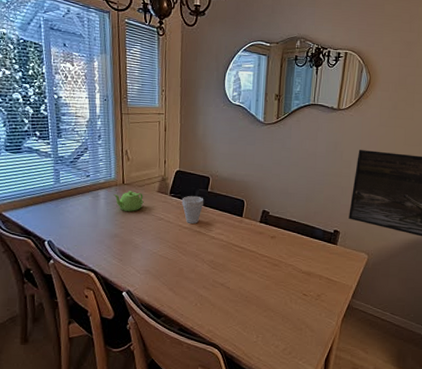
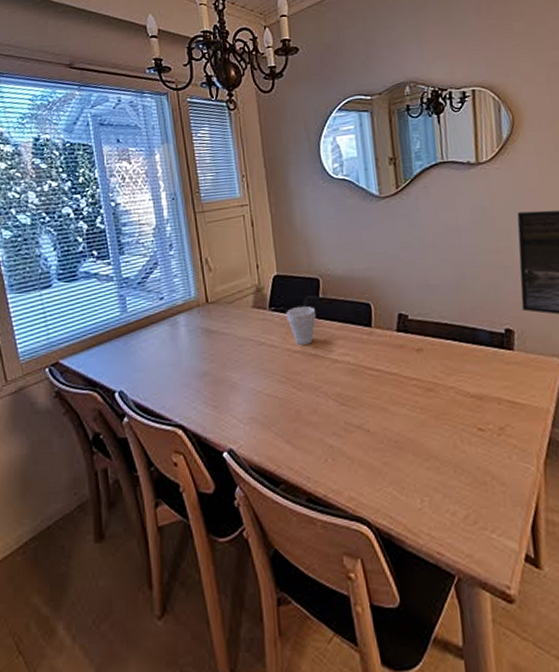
teapot: present [113,191,144,212] -> none [196,310,237,339]

